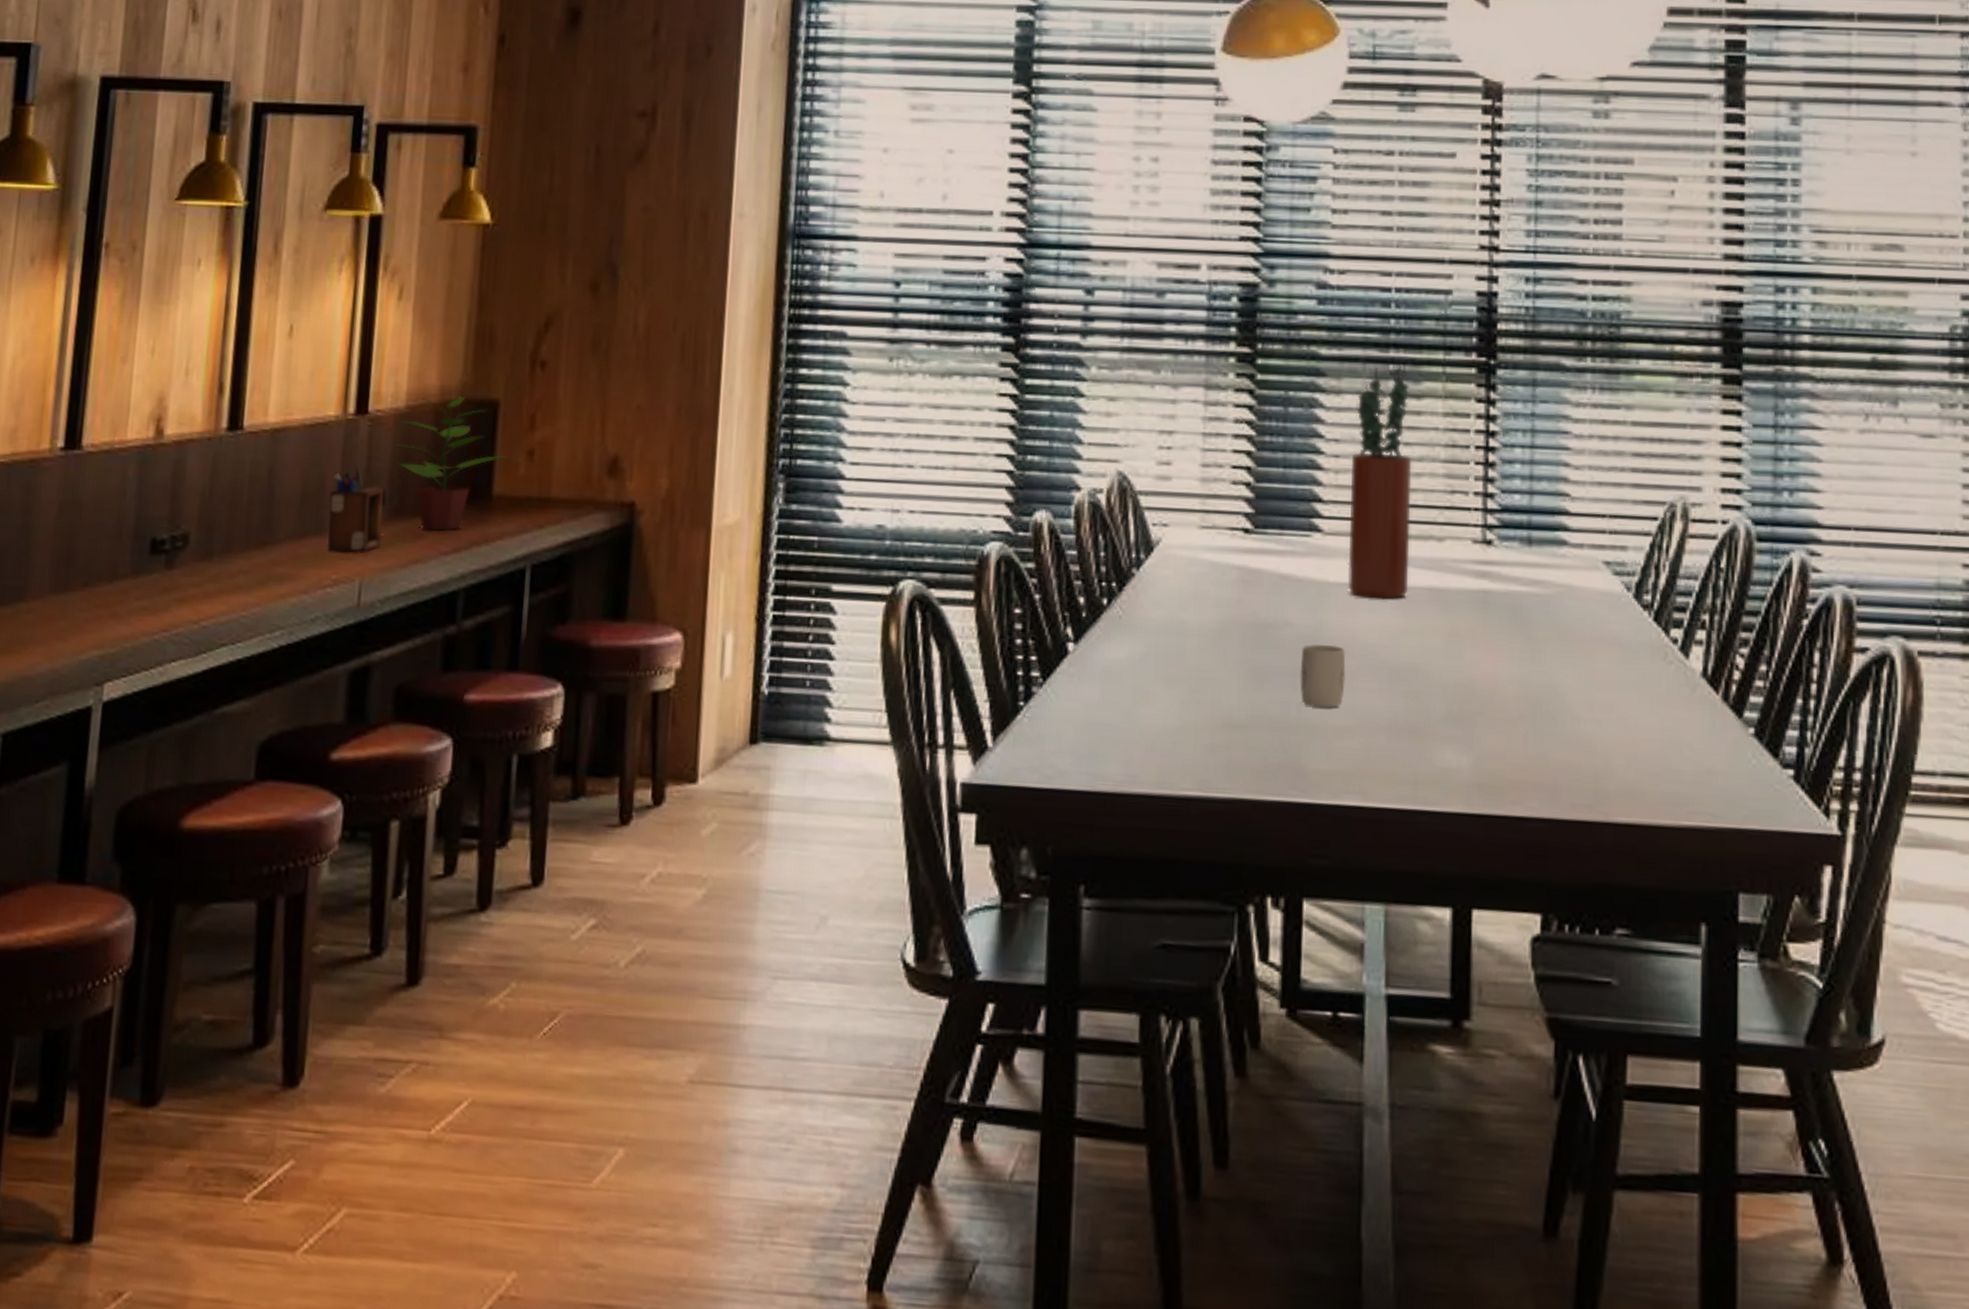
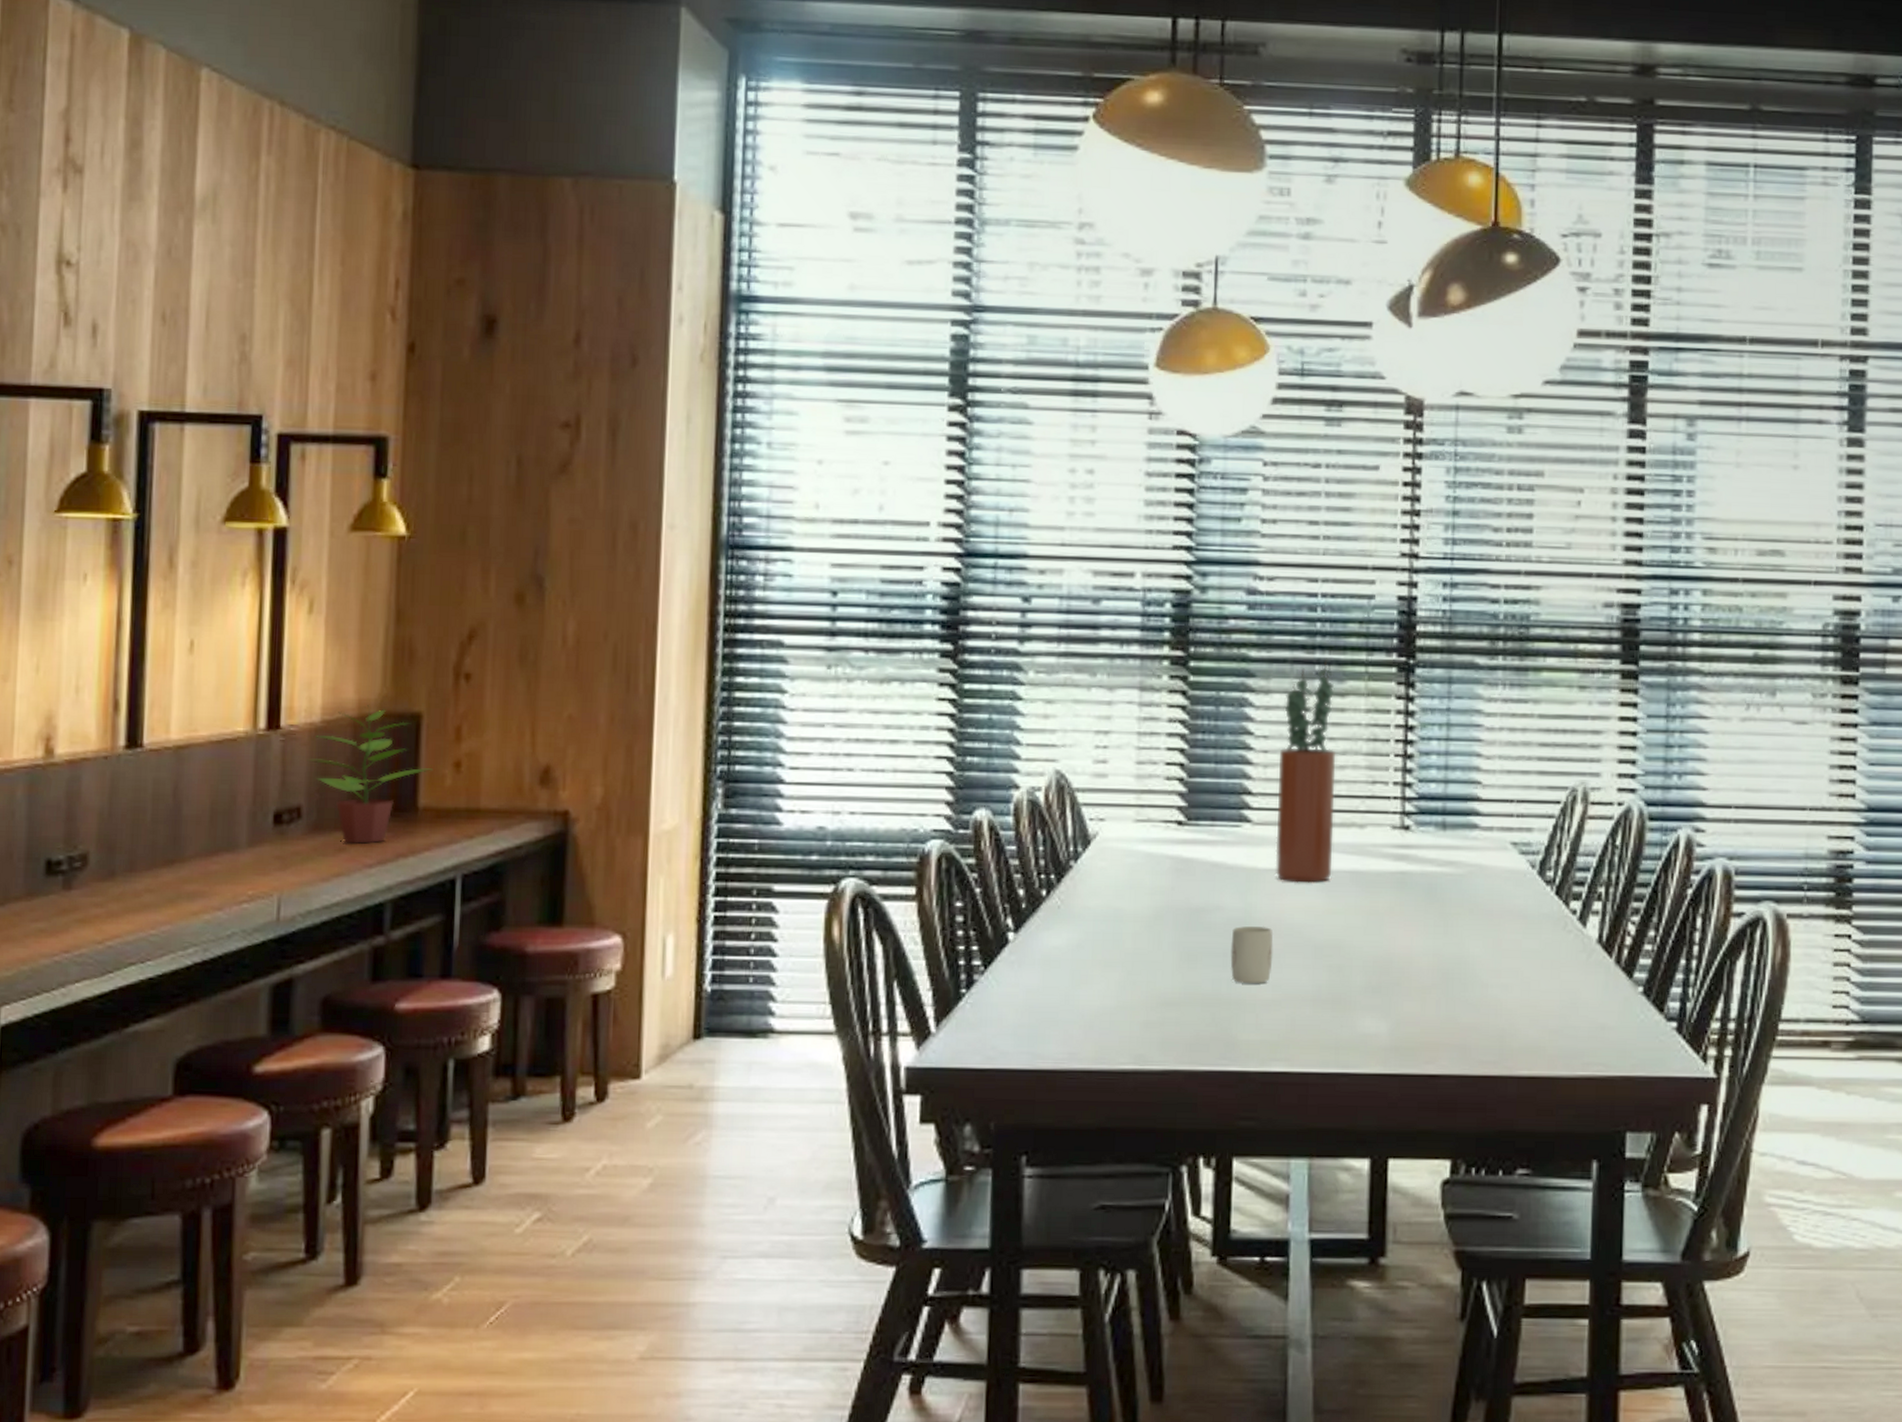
desk organizer: present [327,464,385,553] -> none [241,779,302,868]

